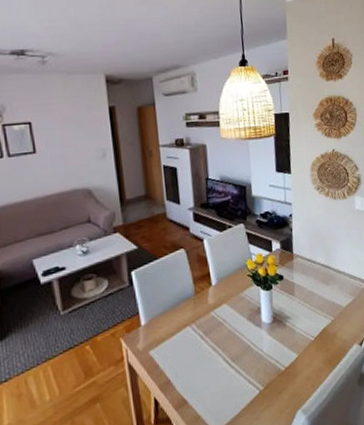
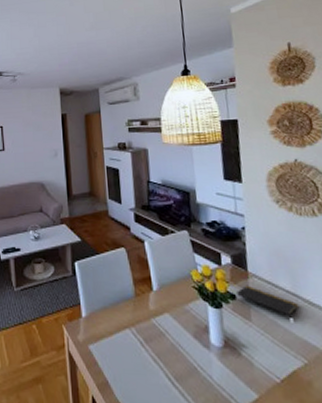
notepad: none [284,265,329,285] -> present [237,285,298,316]

